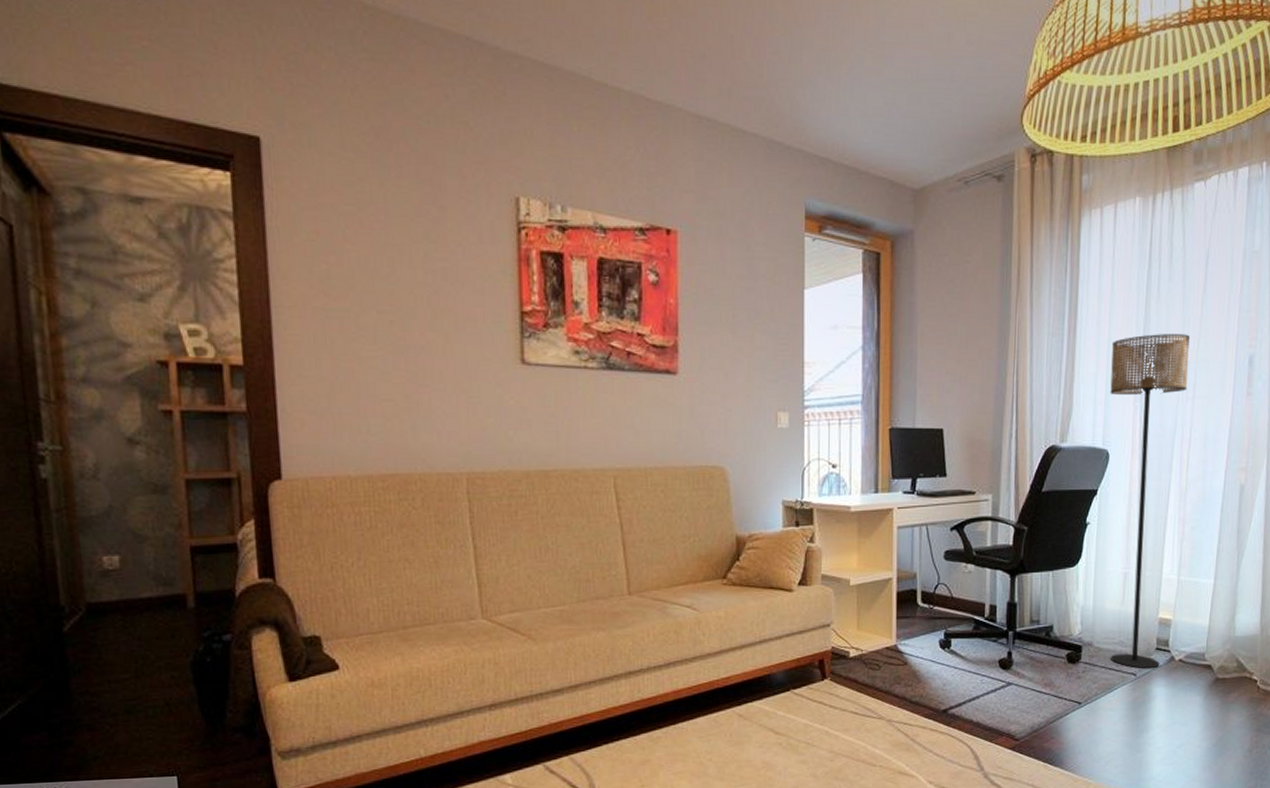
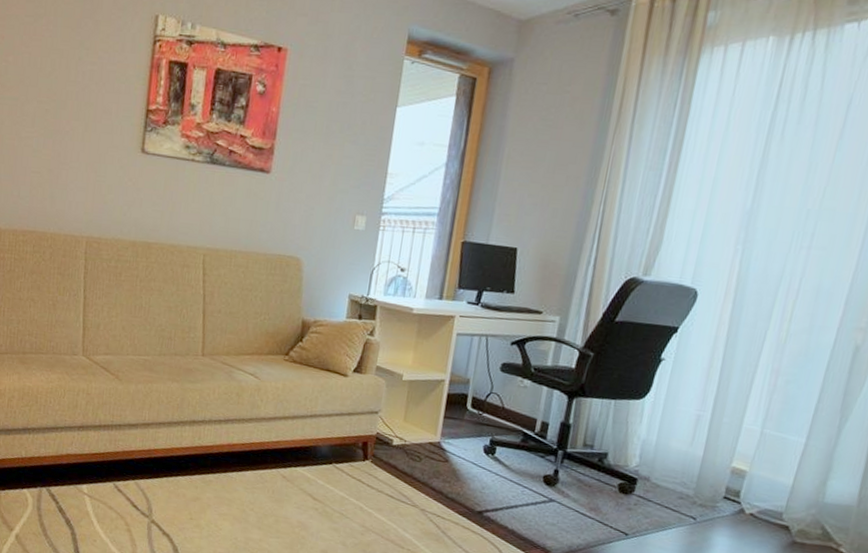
floor lamp: present [1110,334,1190,669] -> none [668,177,814,517]

